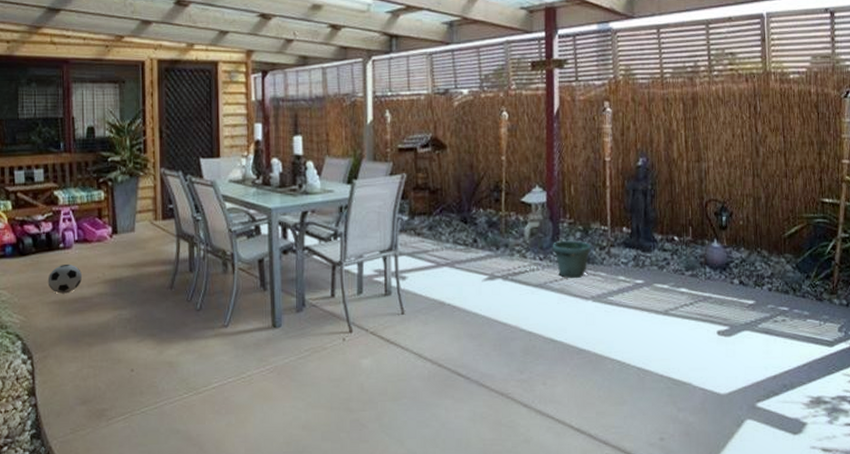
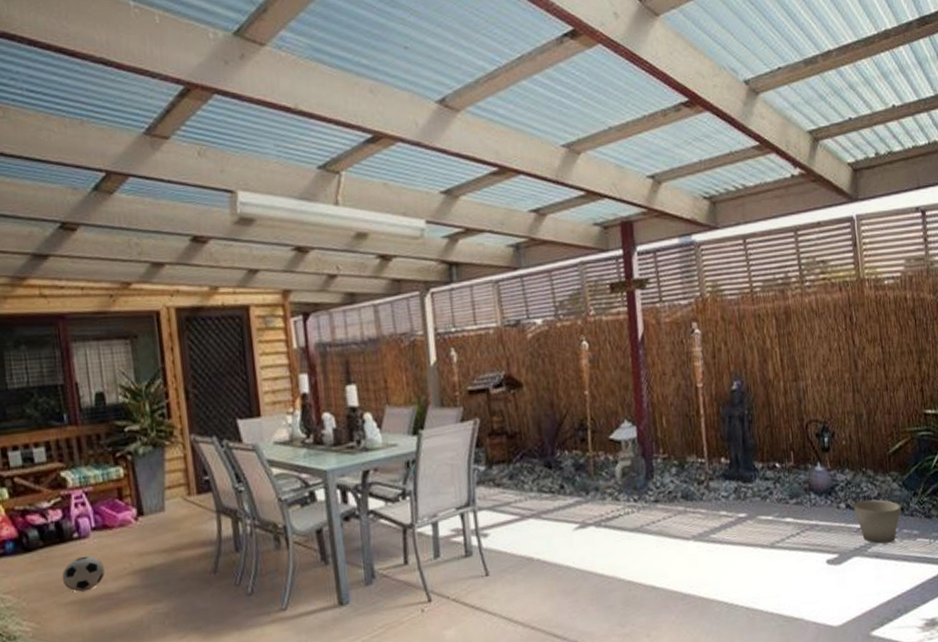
pot: present [552,240,591,278] -> none [646,476,689,519]
flowerpot: none [746,278,794,321] -> present [853,499,902,544]

